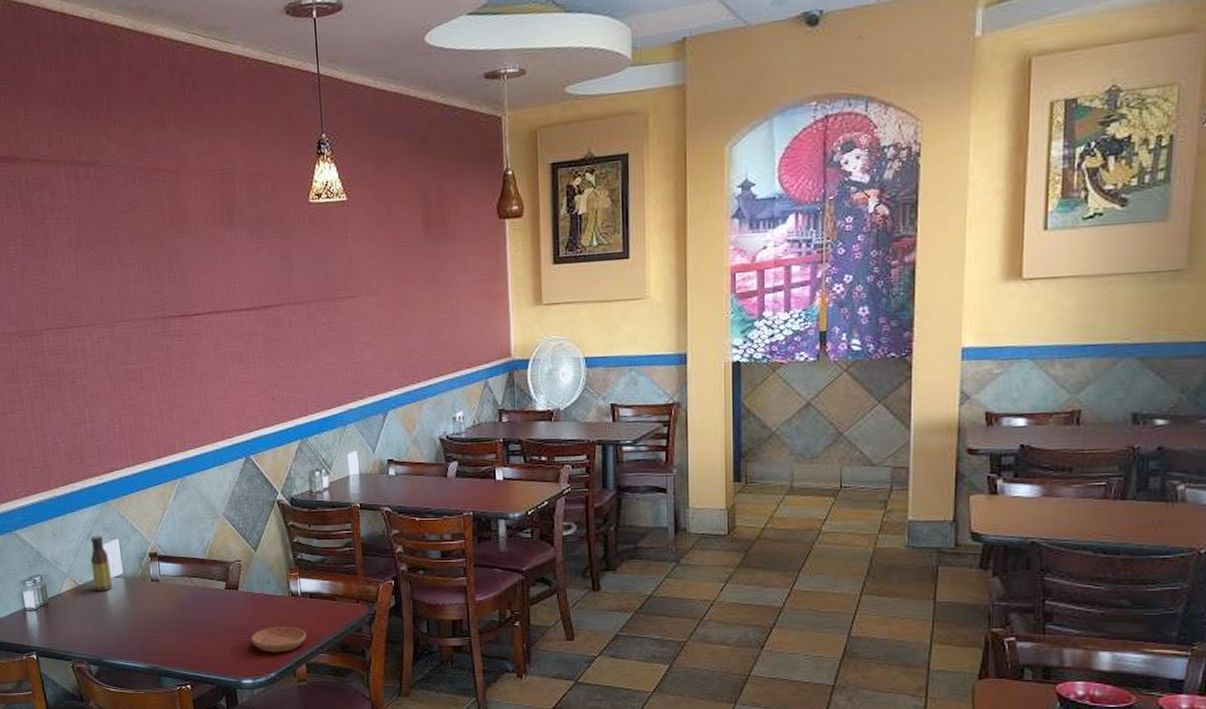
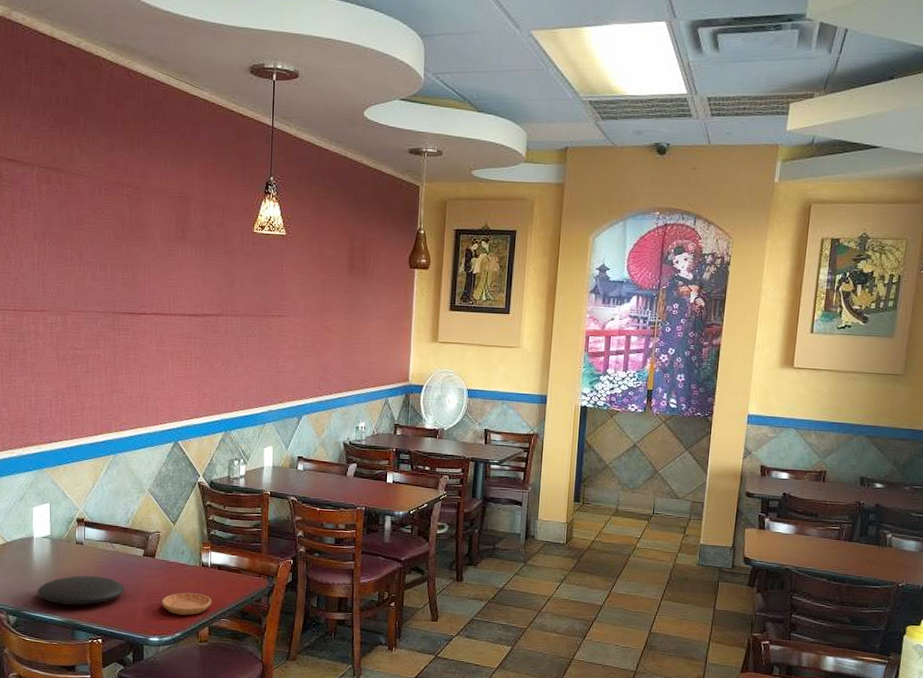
sauce bottle: present [90,535,113,591] -> none [21,498,39,549]
plate: none [116,615,209,649] -> present [37,575,124,605]

